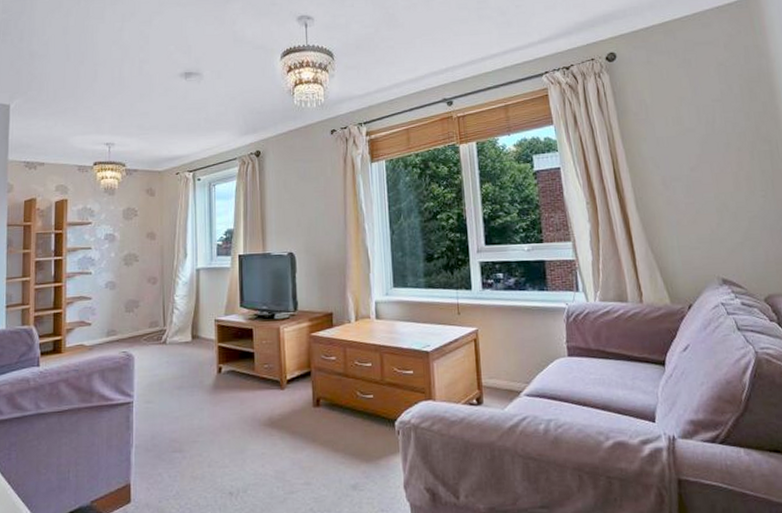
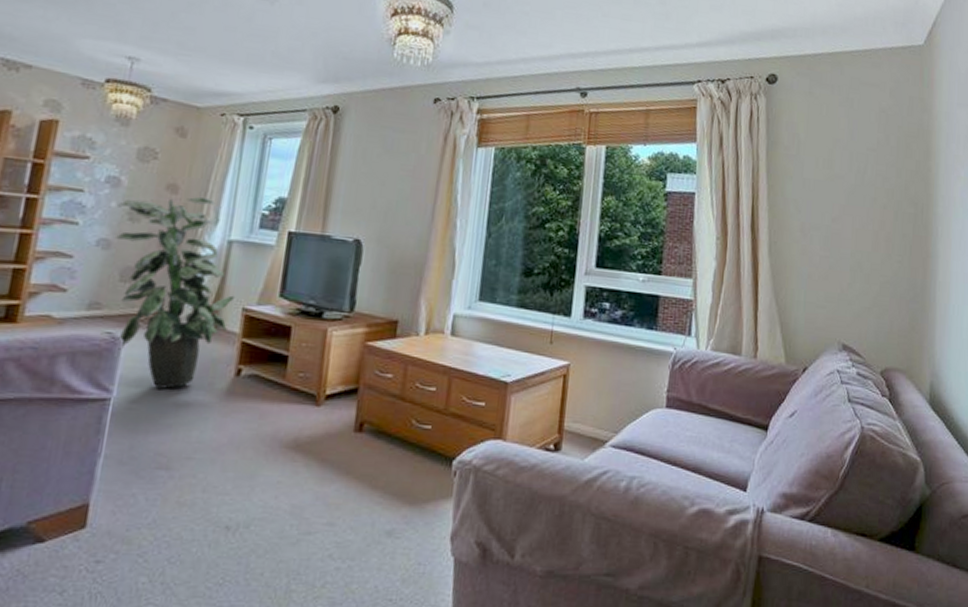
indoor plant: none [116,238,208,391] -> present [116,196,235,390]

